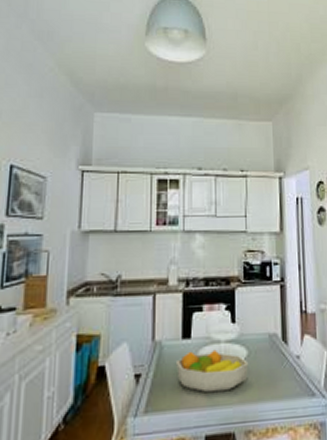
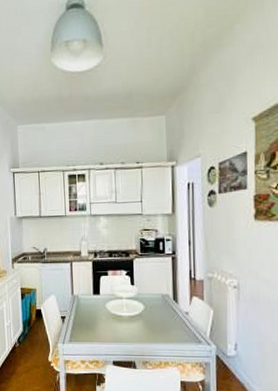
fruit bowl: present [177,349,249,393] -> none [90,303,146,333]

